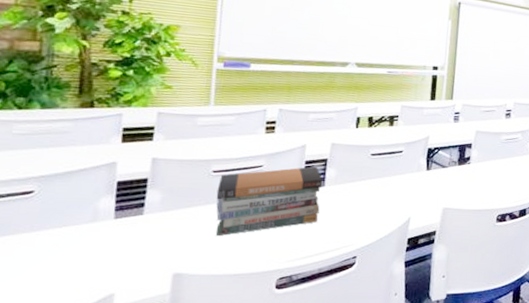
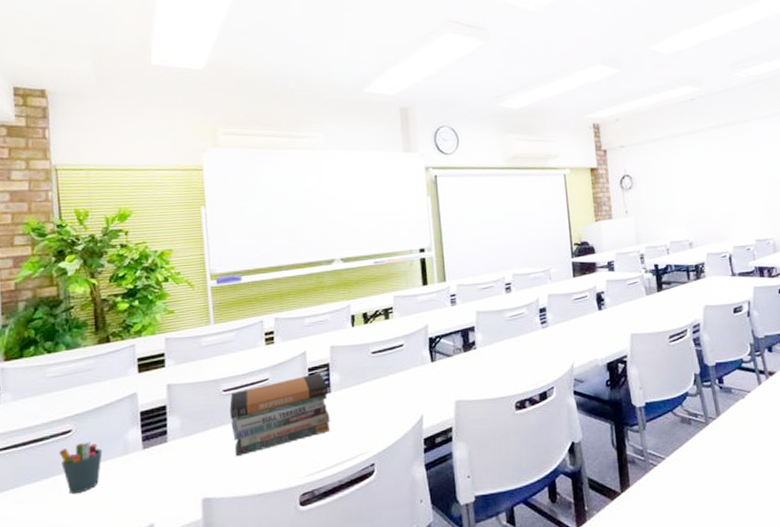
pen holder: none [14,205,67,257] -> present [59,441,102,495]

